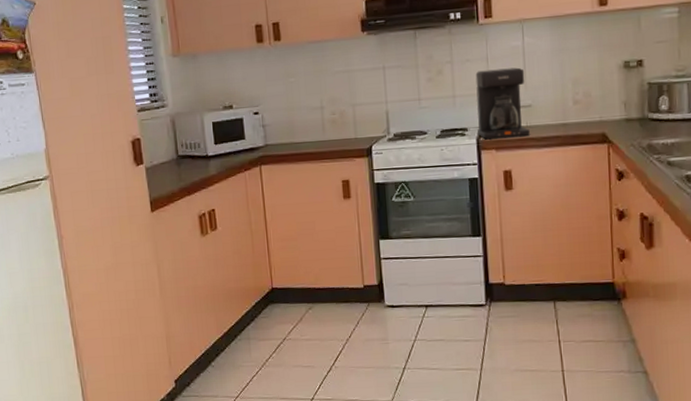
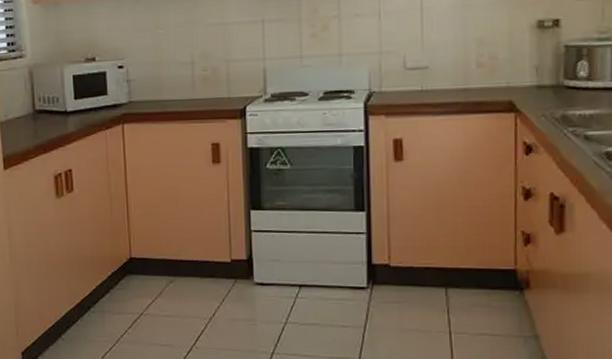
coffee maker: present [475,67,530,140] -> none [364,24,425,104]

